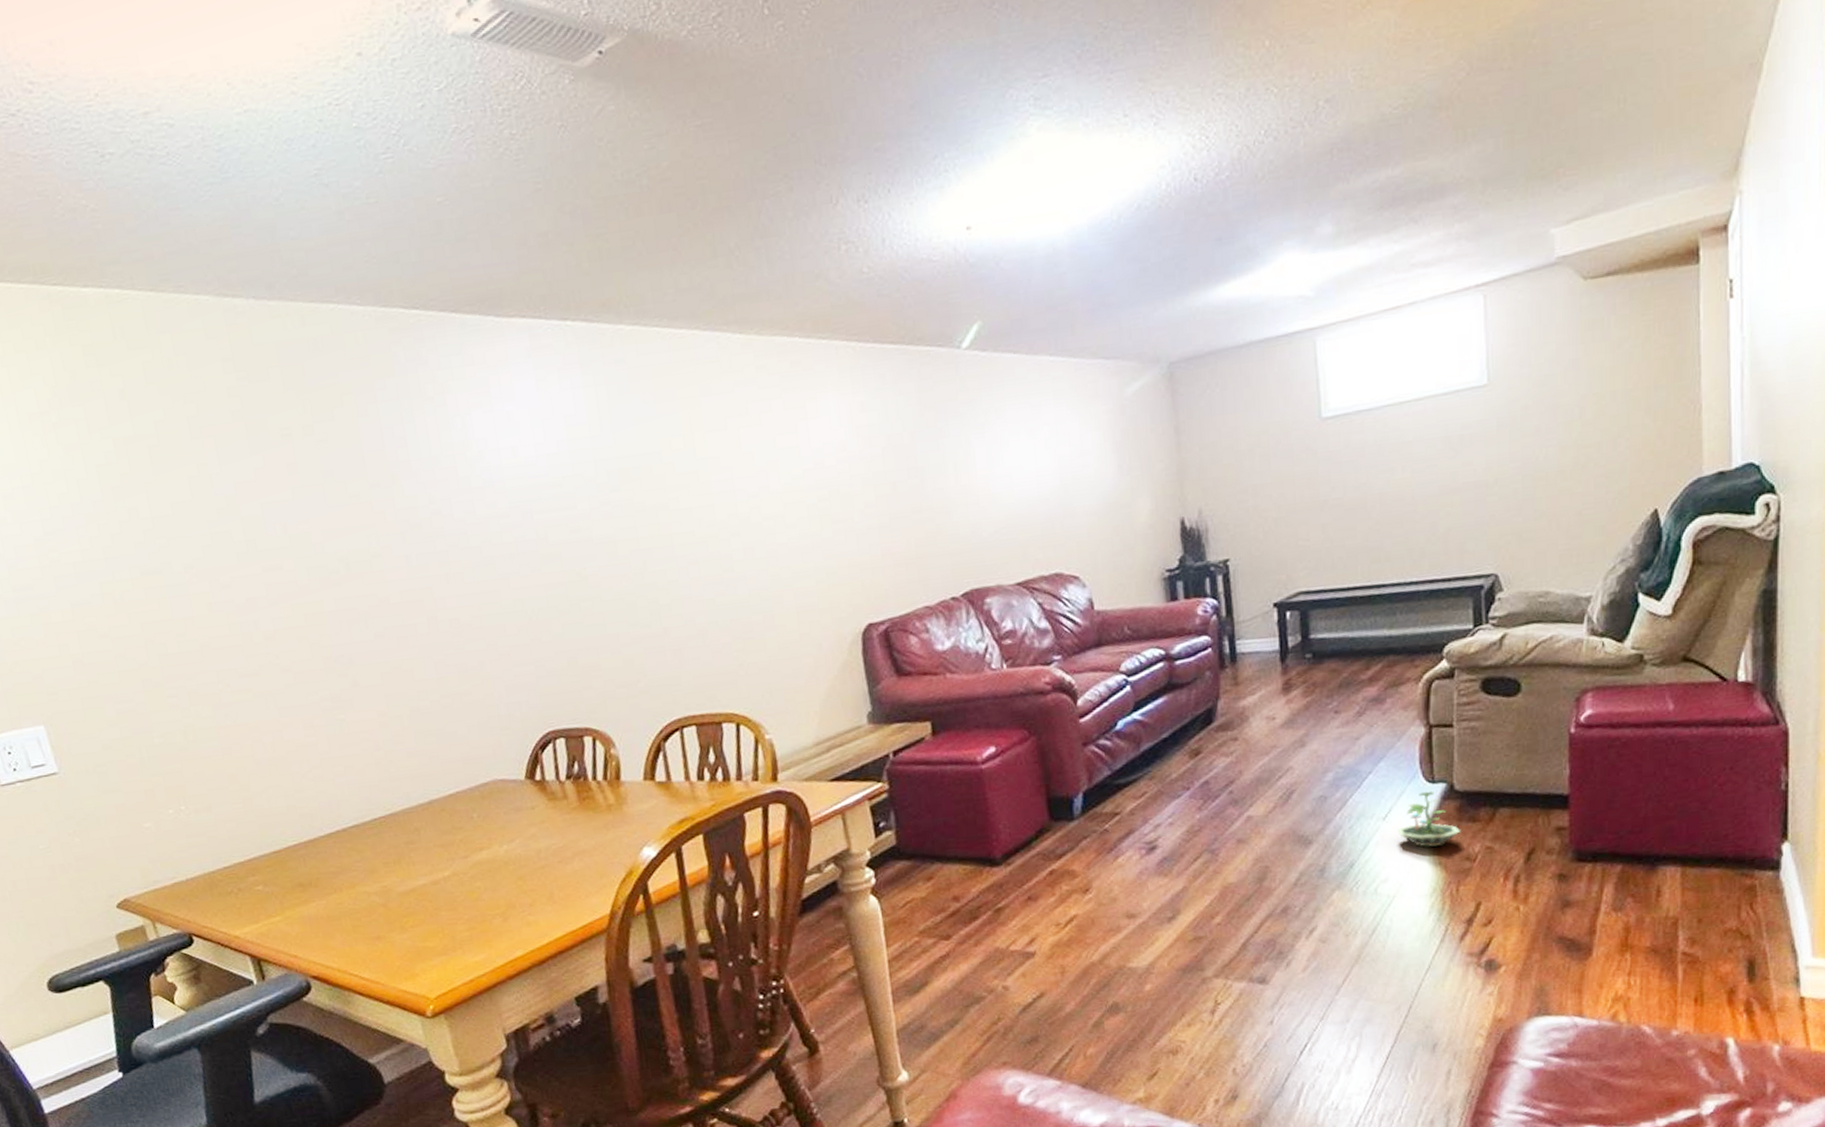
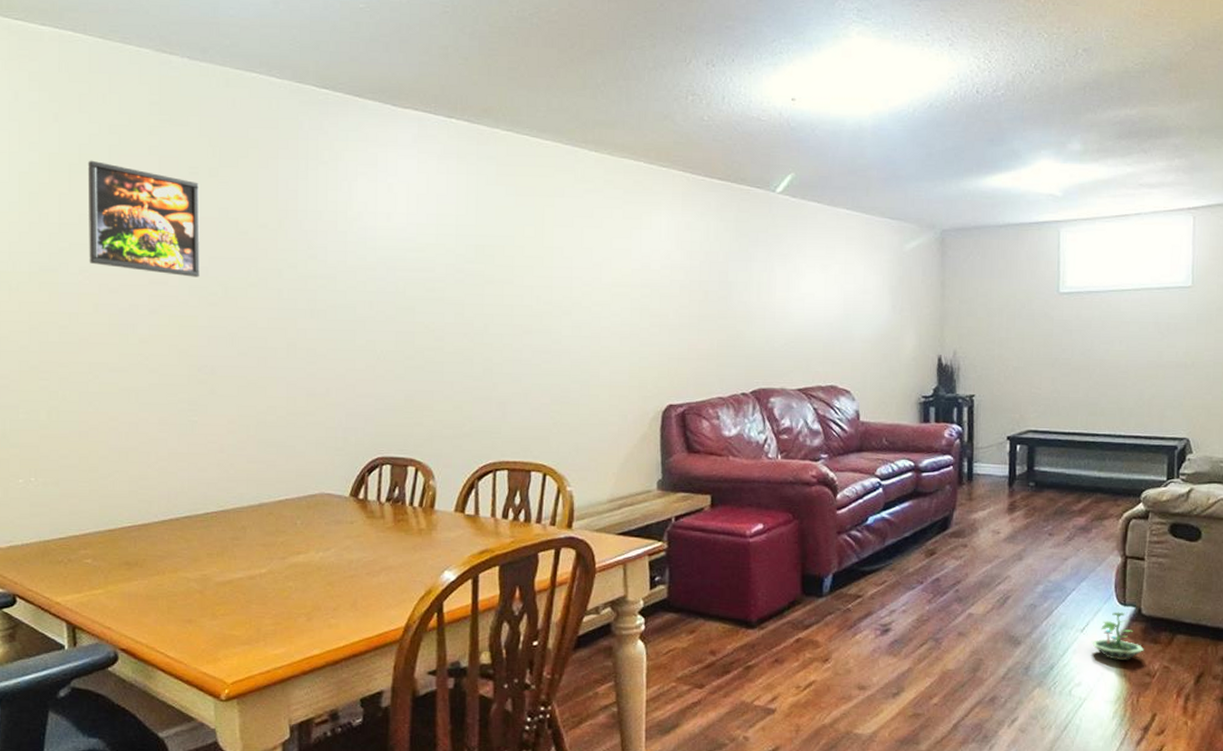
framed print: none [168,438,316,559] -> present [87,160,200,277]

